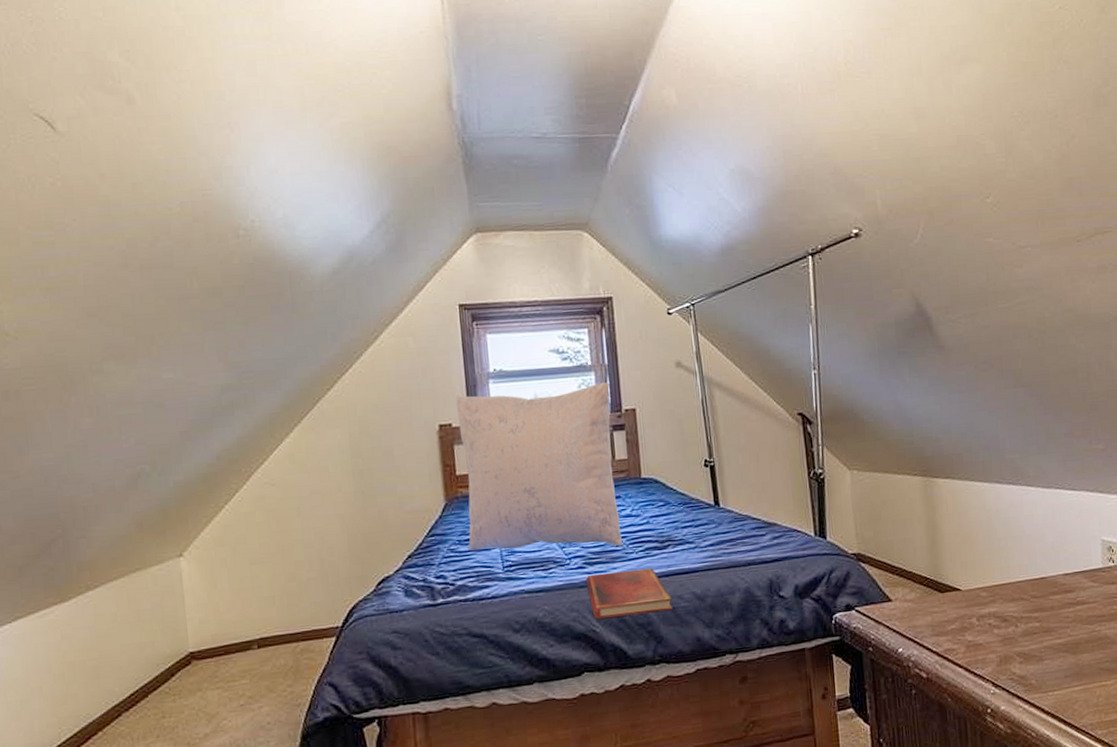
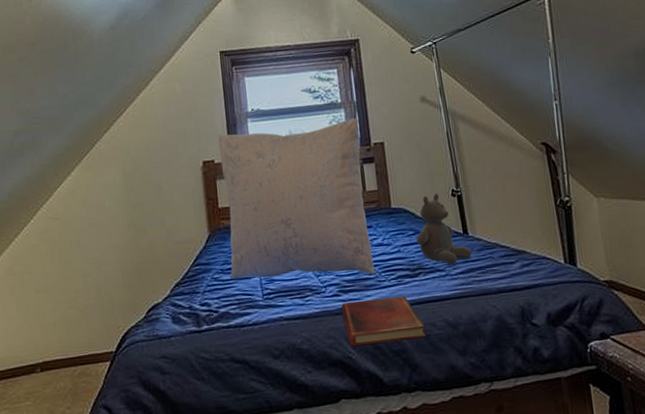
stuffed animal: none [666,463,723,537] -> present [416,193,472,265]

